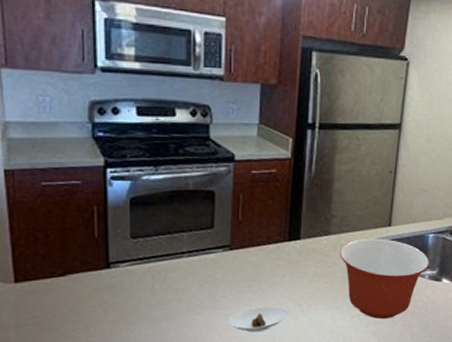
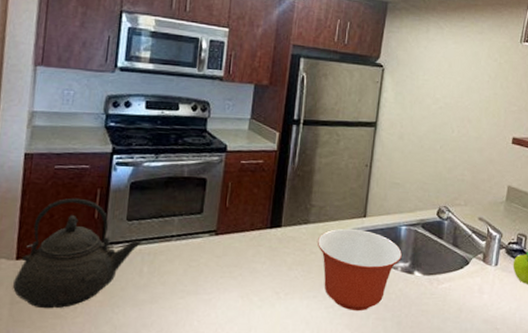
teakettle: none [16,216,150,330] -> present [13,197,142,309]
saucer: present [228,306,288,333] -> none [208,293,266,320]

